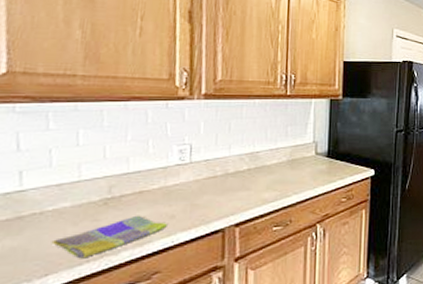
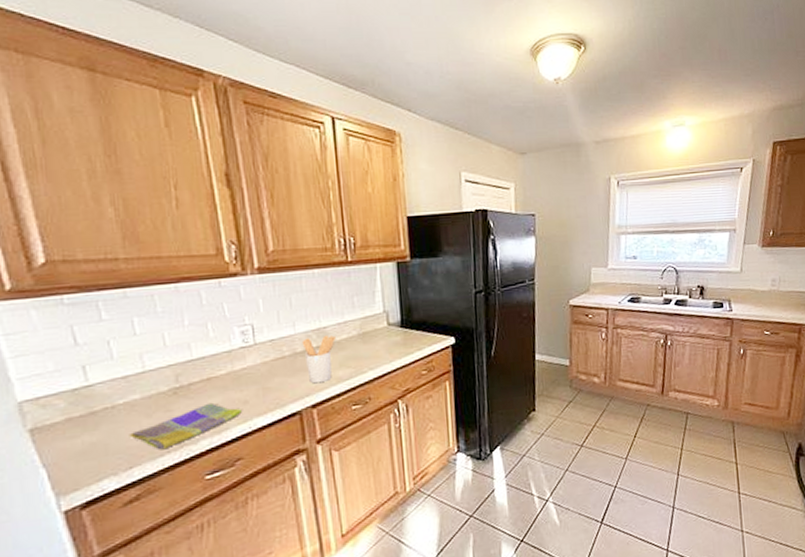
utensil holder: none [234,159,266,204] -> present [301,334,336,384]

